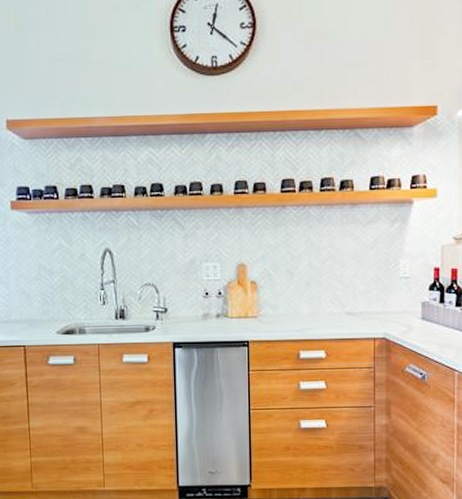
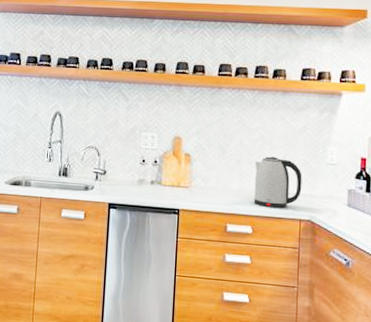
kettle: none [325,276,375,330] -> present [253,156,302,209]

